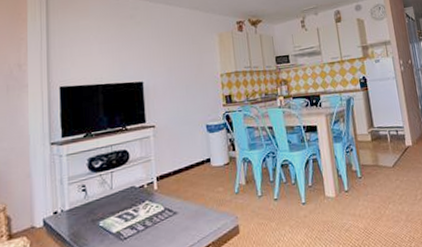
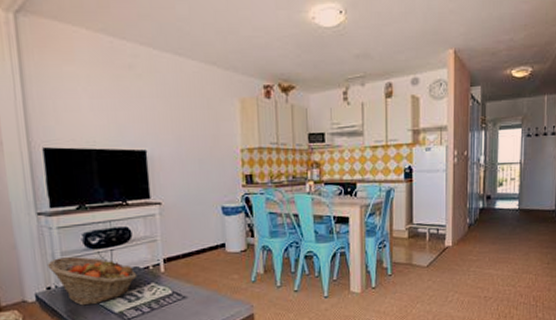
fruit basket: none [56,180,134,228] -> present [48,257,137,306]

